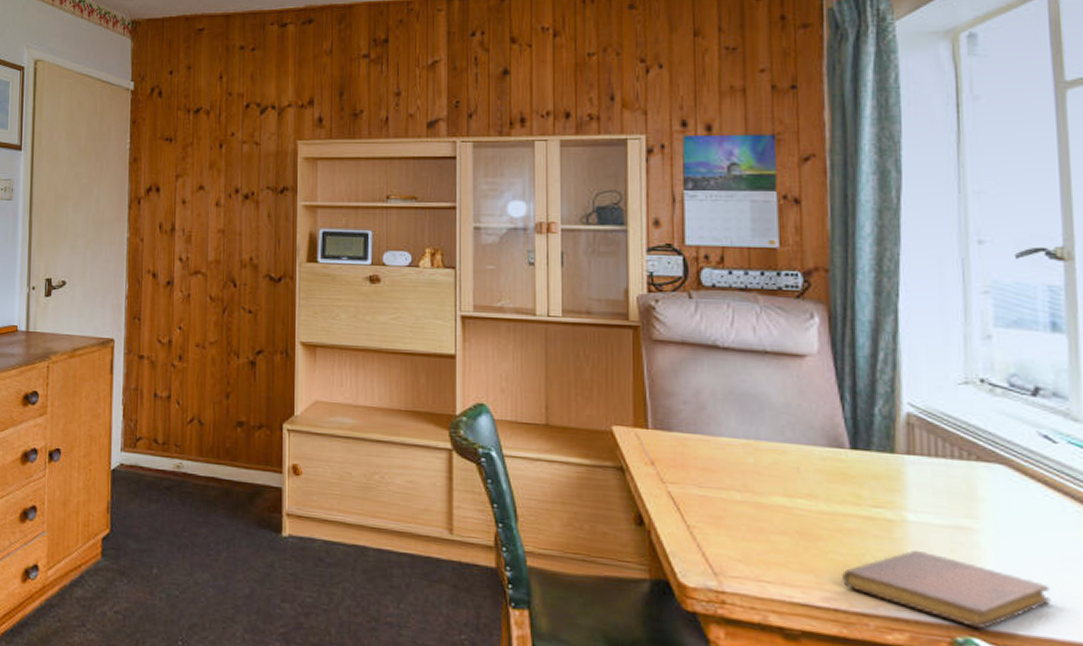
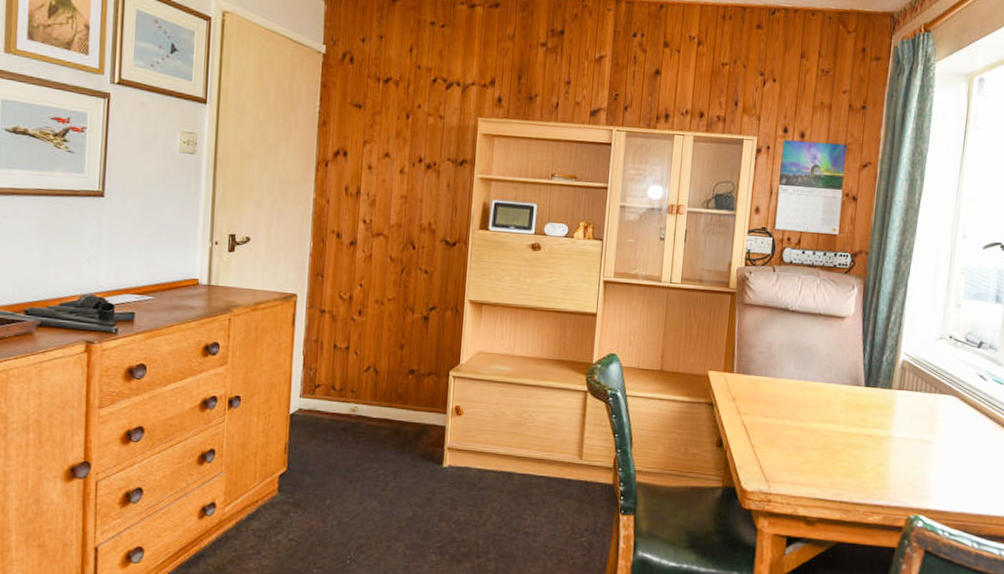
notebook: present [842,551,1051,629] -> none [847,458,968,508]

